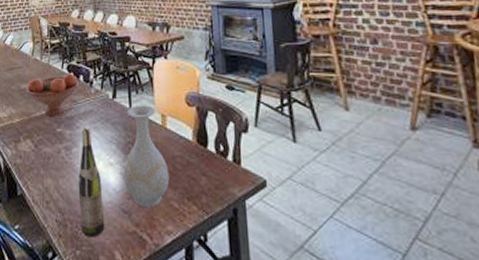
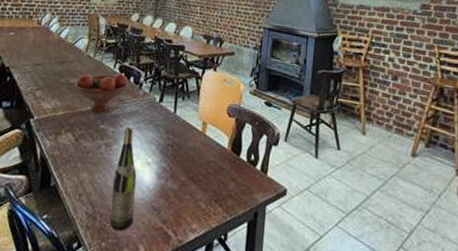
vase: present [123,105,170,208] -> none [158,110,202,207]

